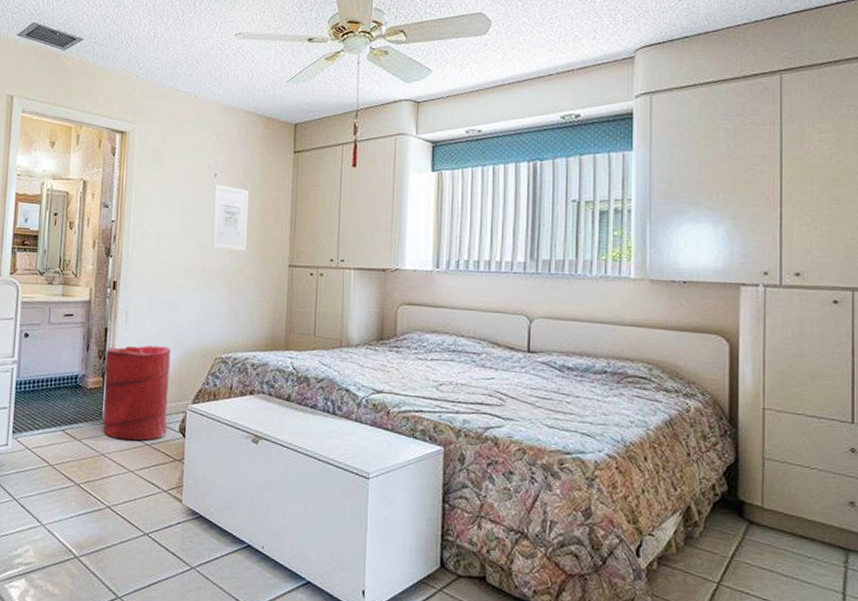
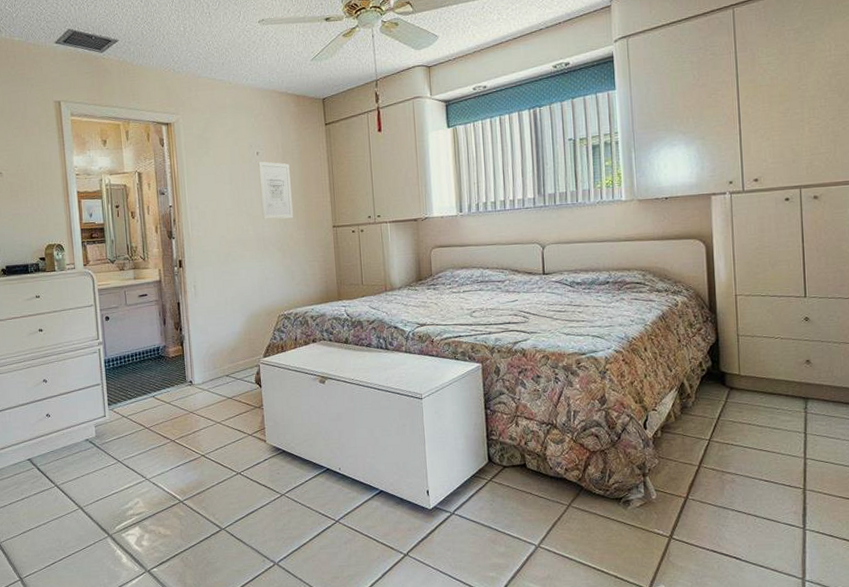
laundry hamper: present [103,345,171,441] -> none [182,311,245,397]

